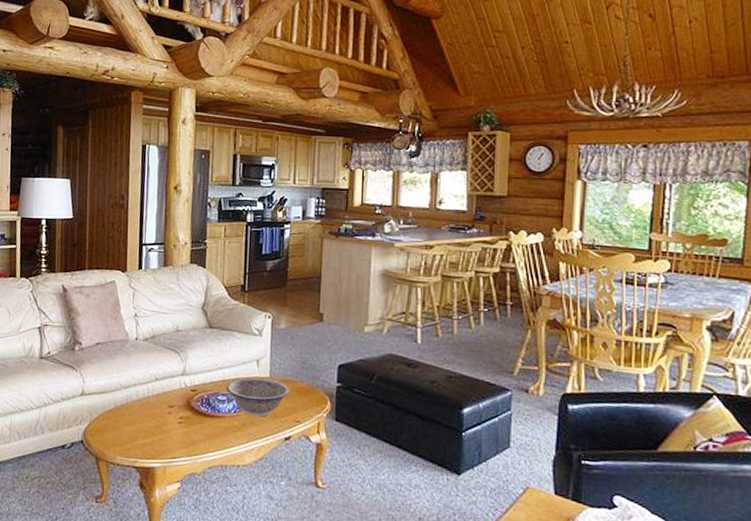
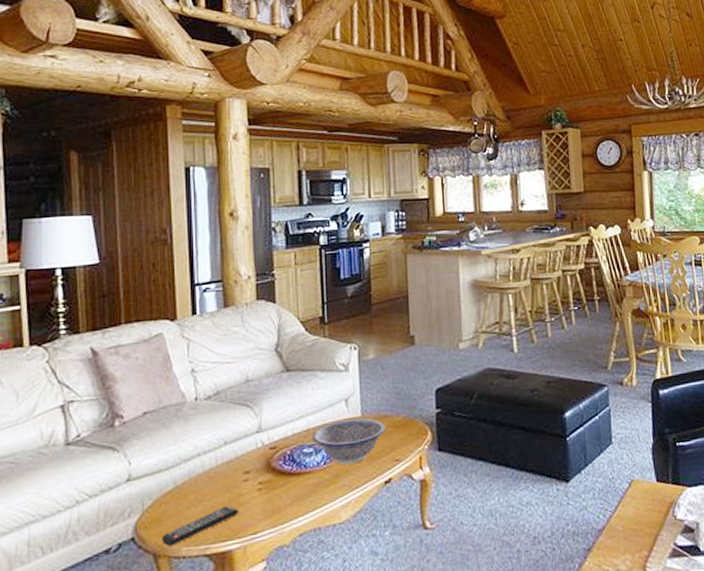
remote control: none [102,430,163,454] -> present [161,505,239,547]

